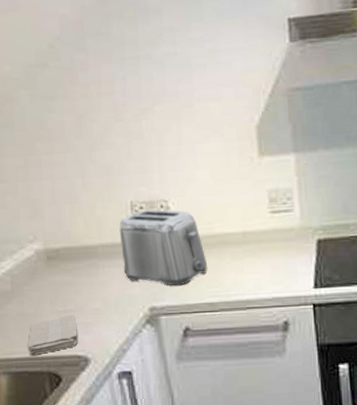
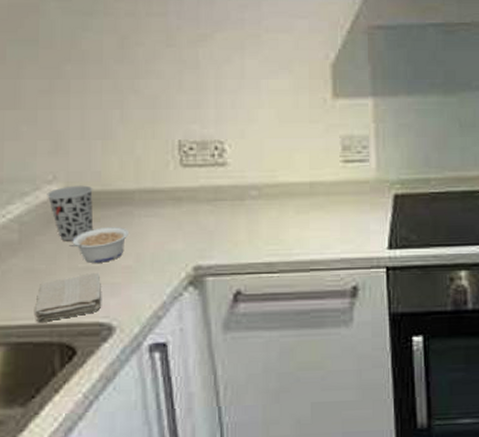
cup: none [30,243,68,290] -> present [47,185,94,241]
legume: none [50,276,96,307] -> present [69,227,129,263]
toaster: present [119,209,207,286] -> none [162,151,266,242]

